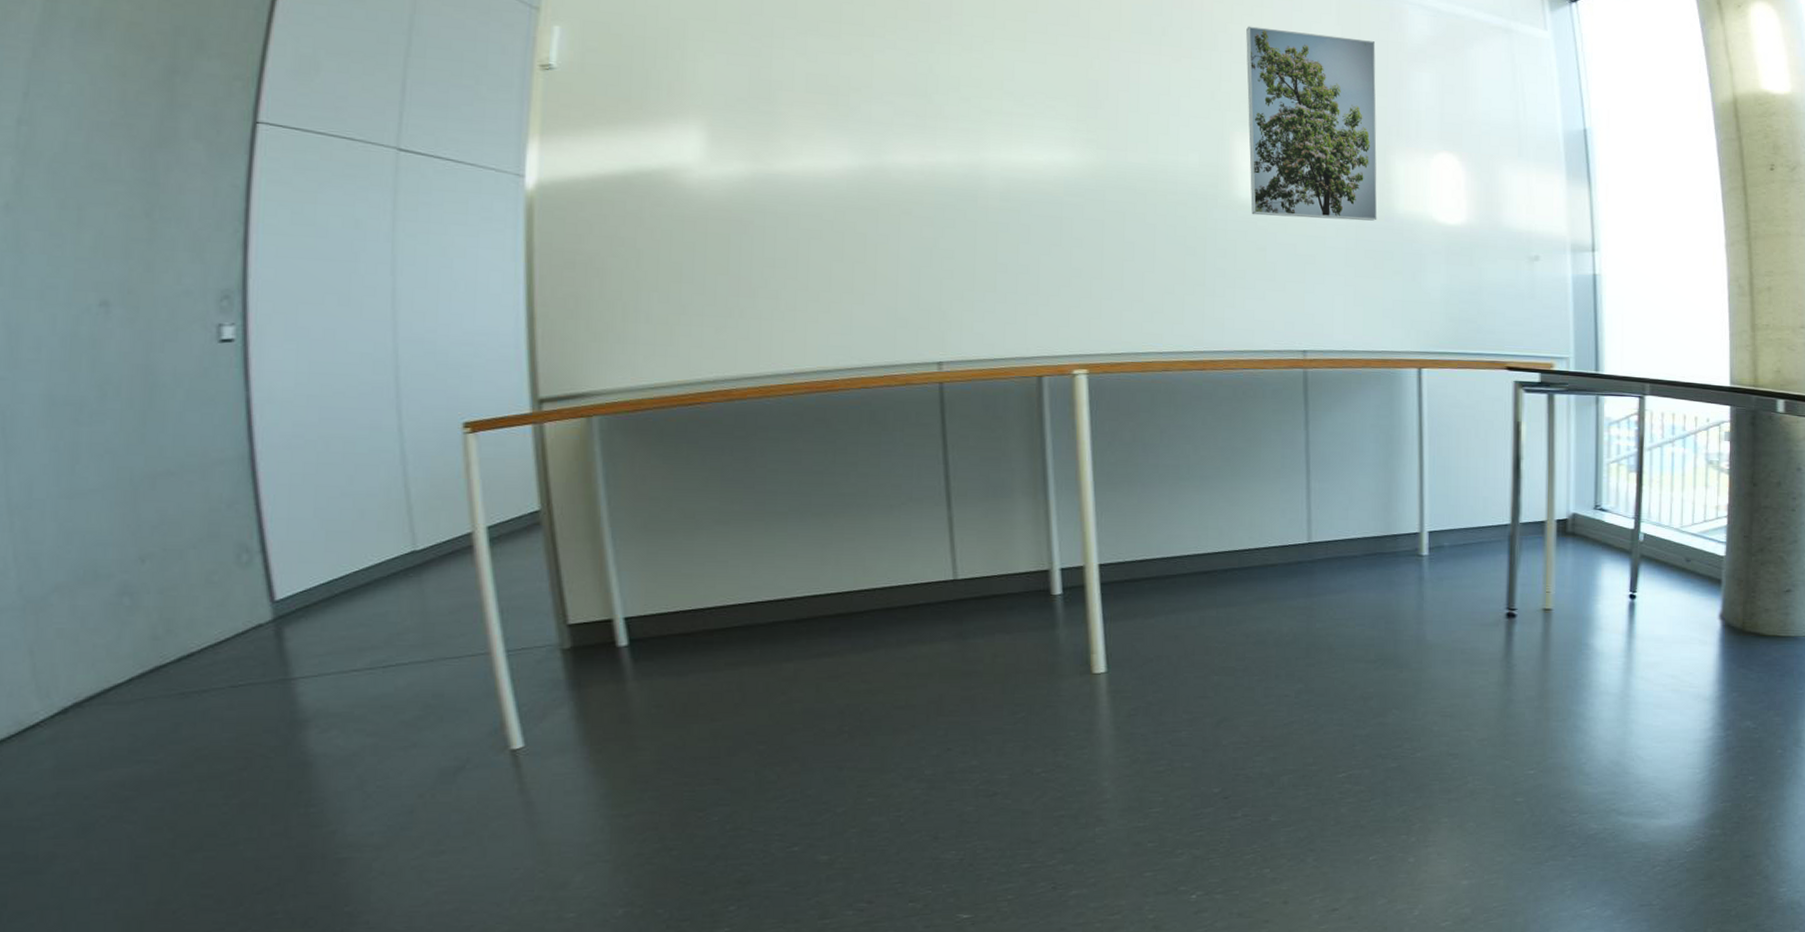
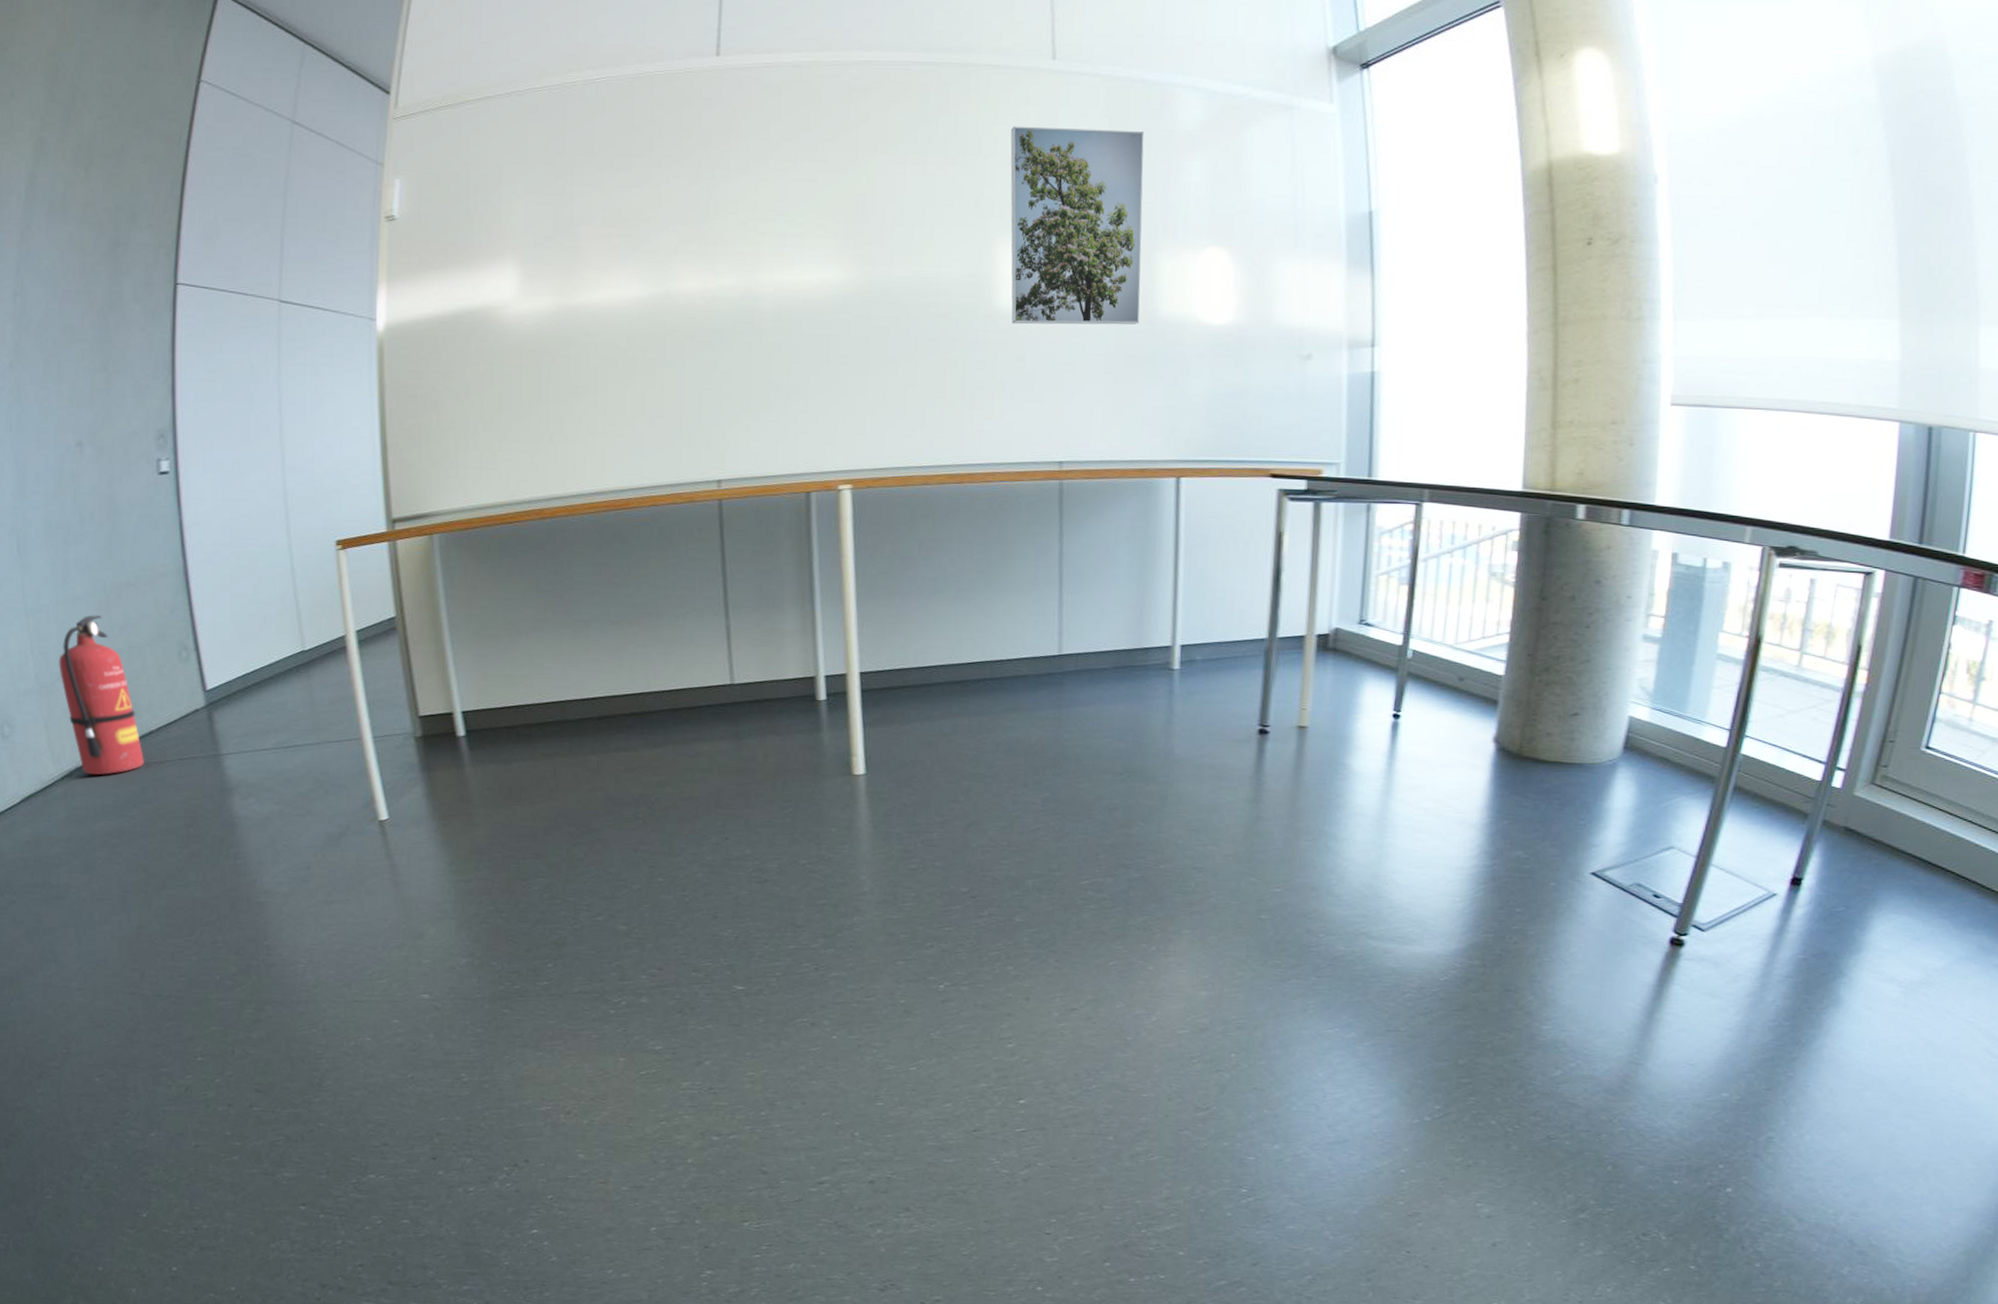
fire extinguisher: none [55,510,180,711] -> present [59,614,145,775]

